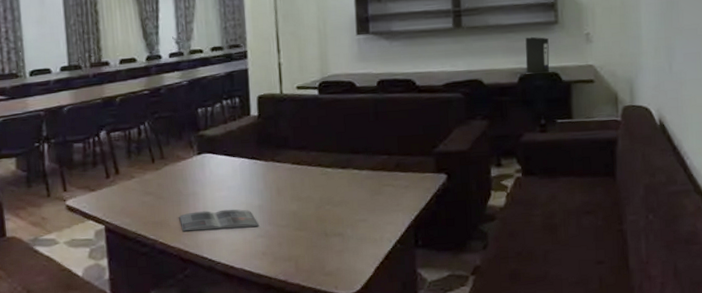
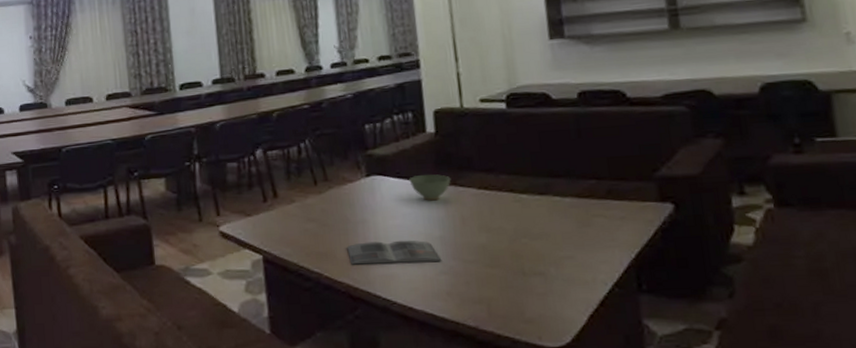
bowl: none [234,152,270,175] -> present [409,174,451,201]
binder: present [525,36,550,75] -> none [764,37,800,84]

